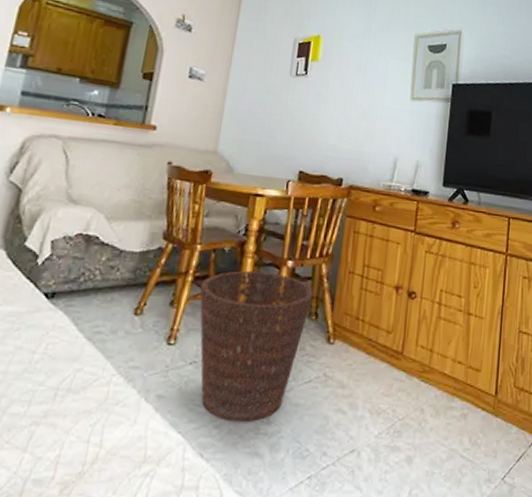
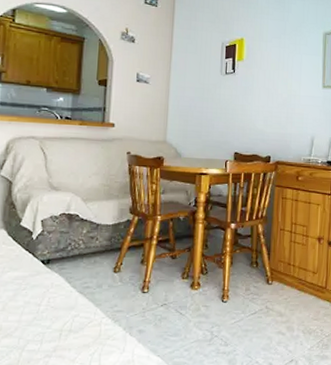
basket: present [200,270,314,423] -> none [163,233,253,347]

